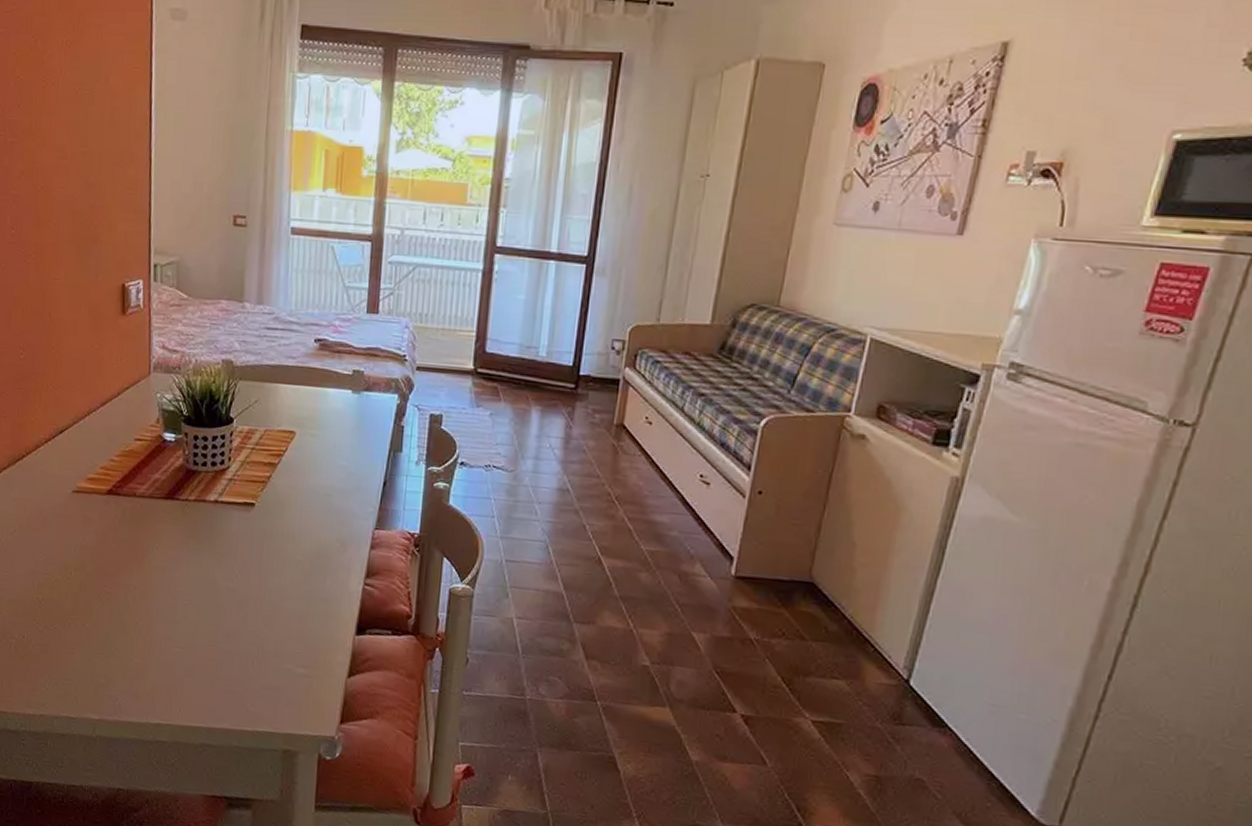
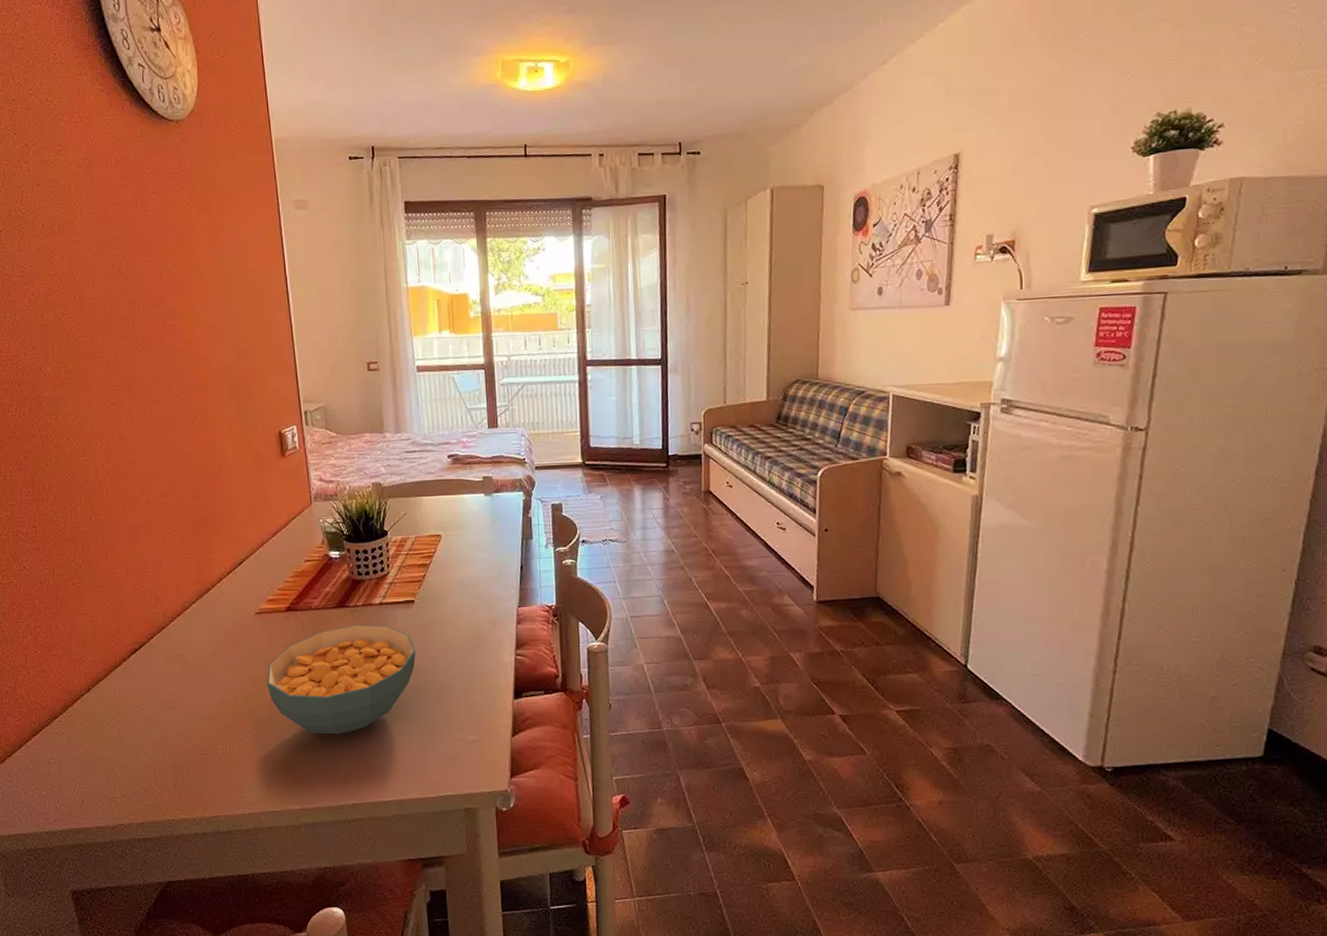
cereal bowl: none [76,521,249,644] -> present [266,624,416,735]

